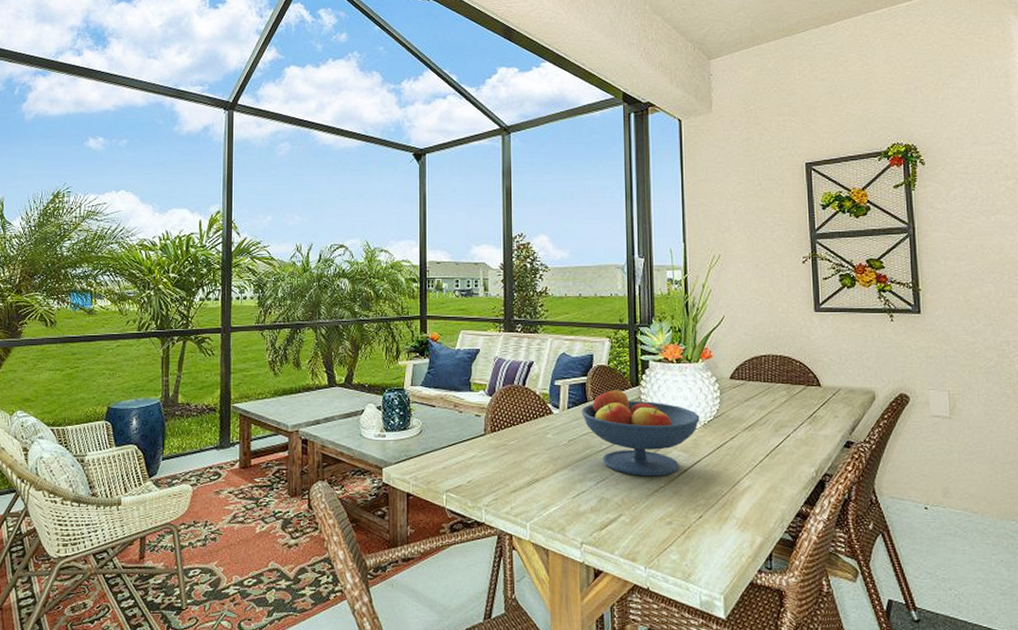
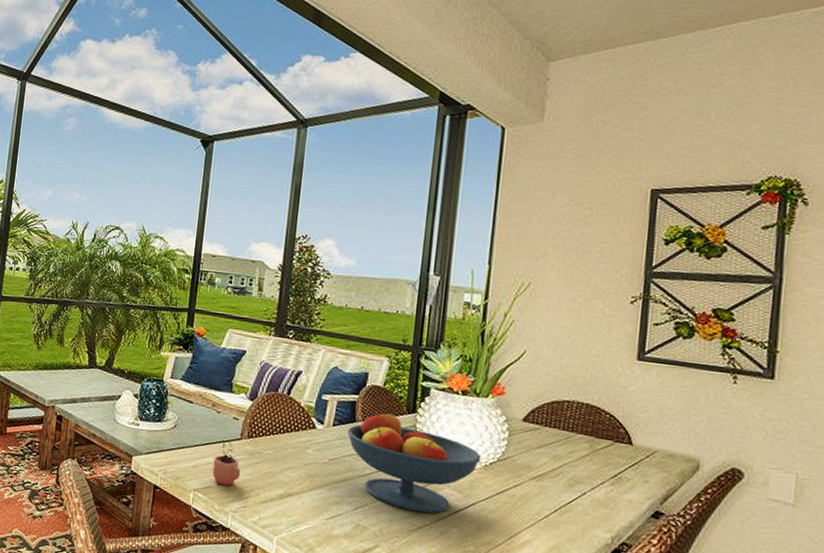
cocoa: none [461,438,489,482] -> present [212,439,241,486]

